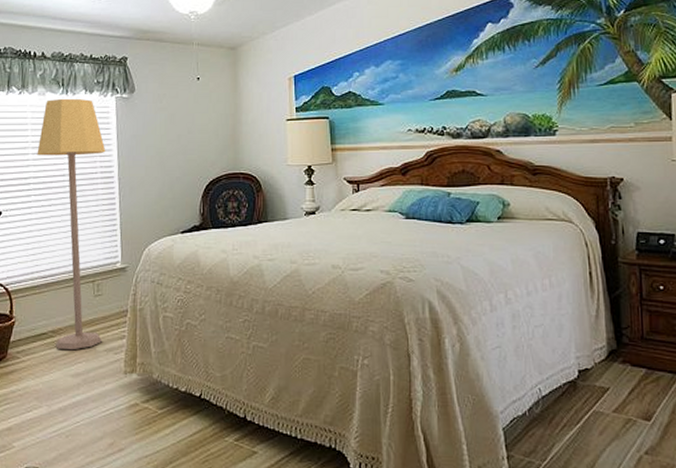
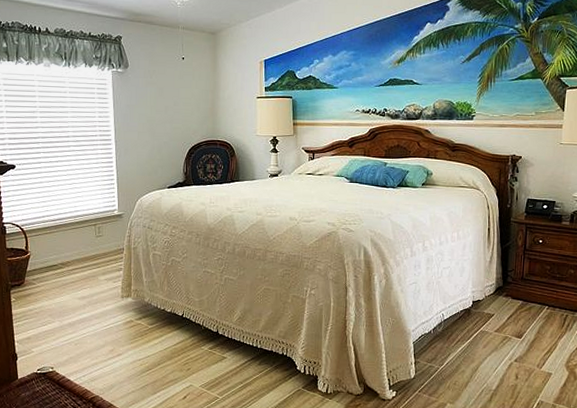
lamp: present [37,98,106,351] -> none [44,70,104,279]

